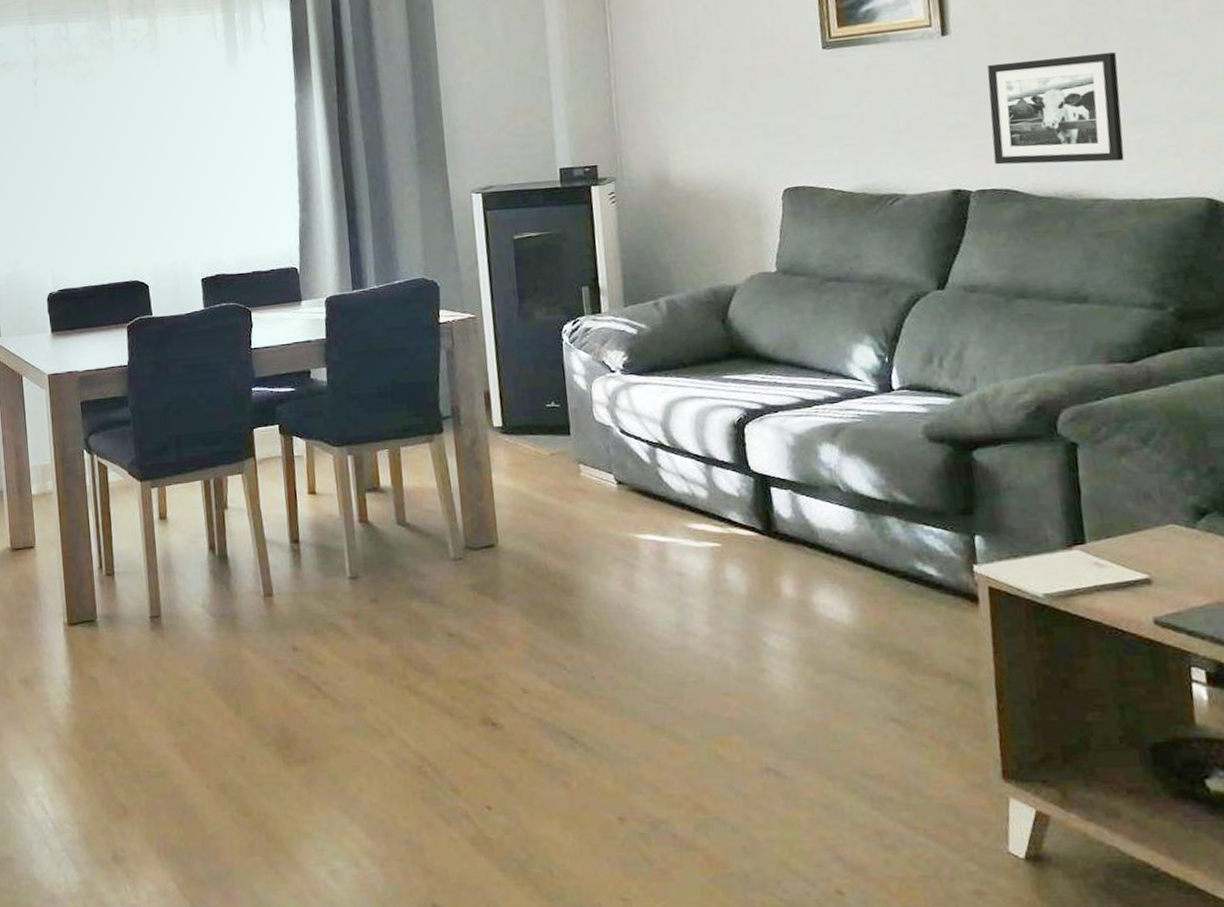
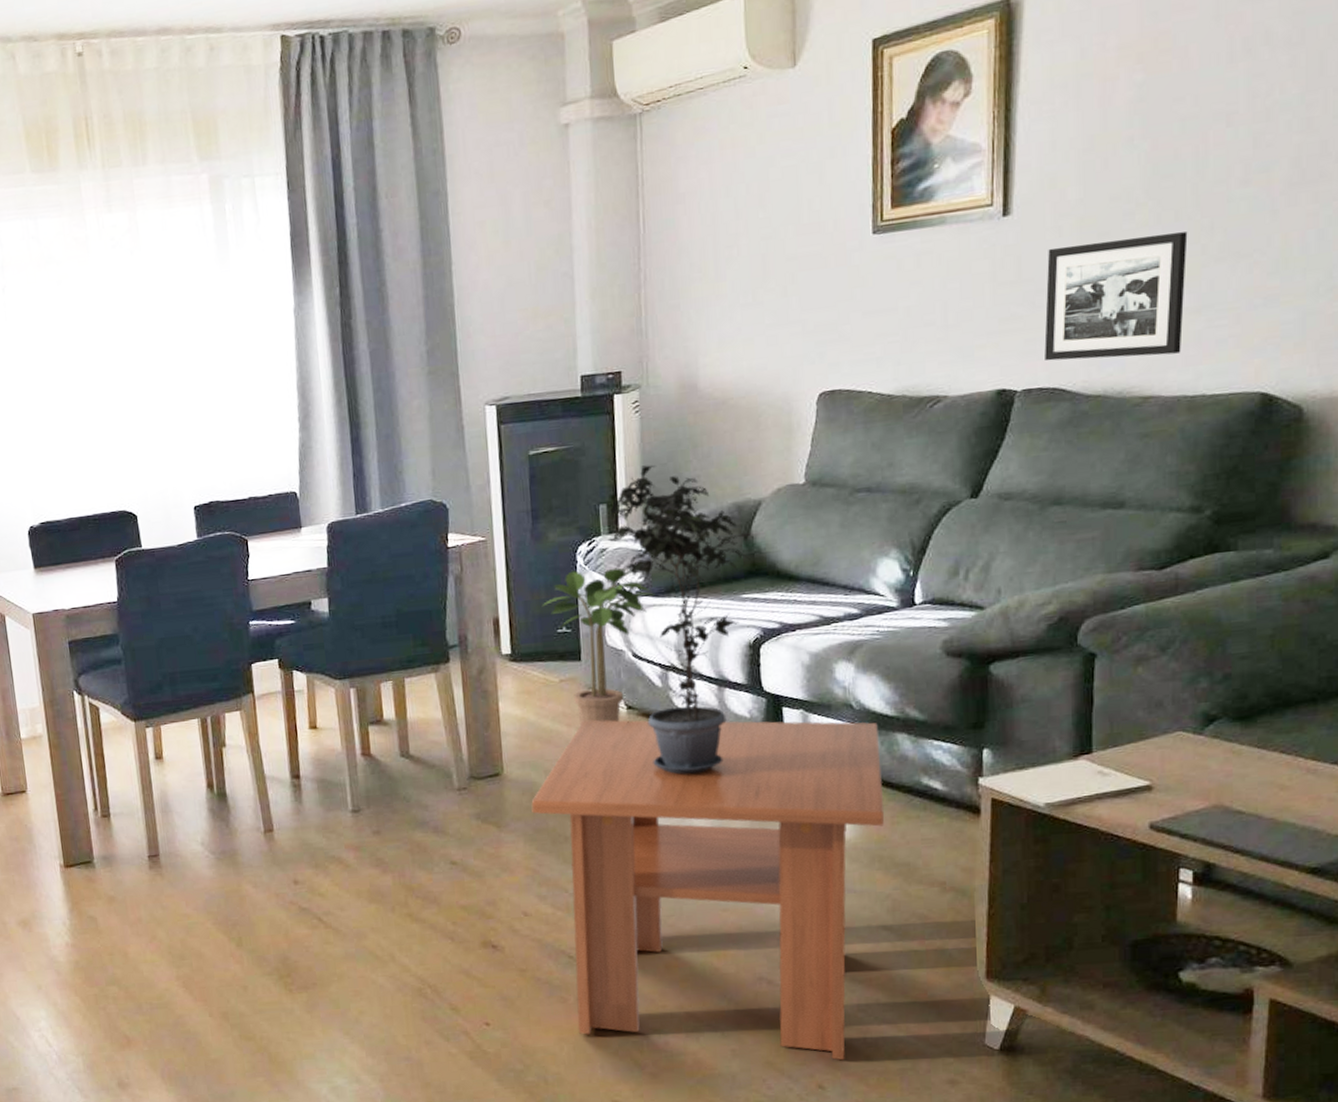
coffee table: none [526,494,882,864] -> present [531,720,885,1061]
potted plant: none [530,346,640,500] -> present [542,567,656,726]
potted plant: none [590,251,731,552] -> present [607,465,754,775]

